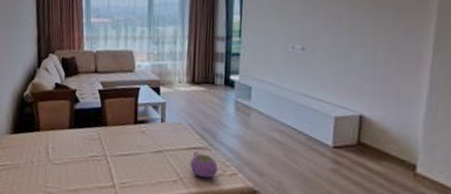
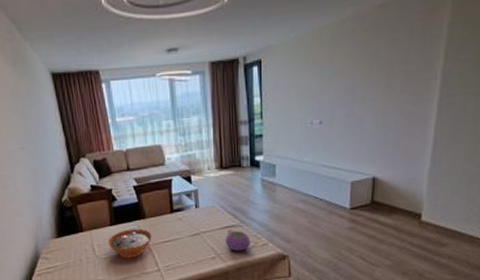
decorative bowl: none [63,135,111,168] -> present [108,229,152,258]

